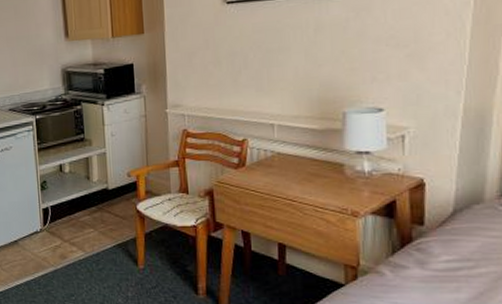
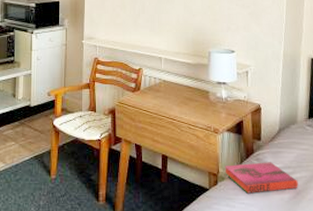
hardback book: none [367,253,483,292] -> present [224,162,298,194]

